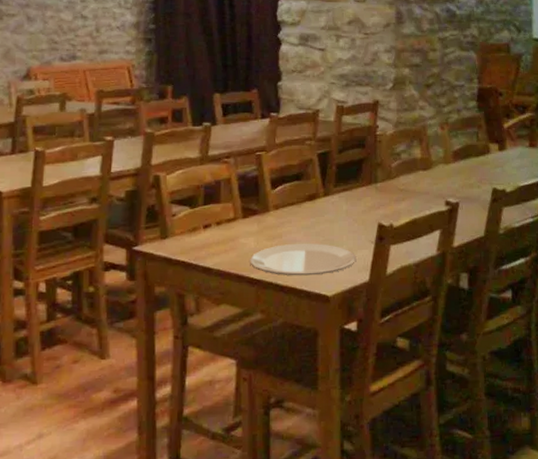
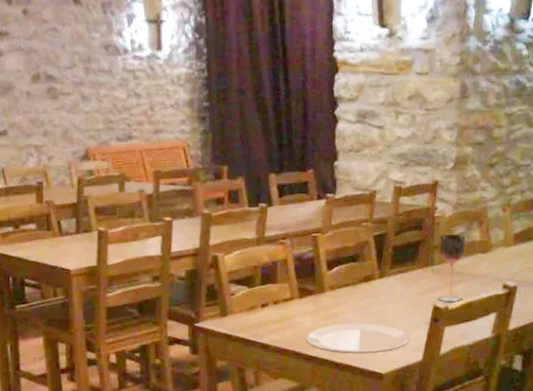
wineglass: none [381,152,407,220] -> present [438,235,466,303]

